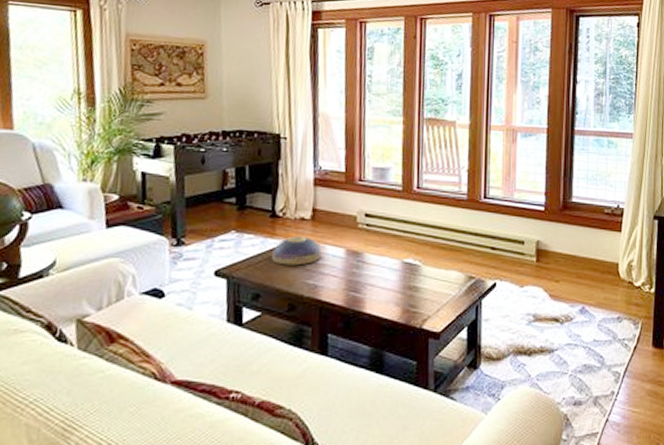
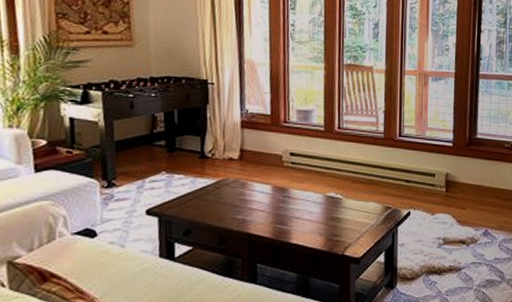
decorative bowl: present [271,236,322,266] -> none [201,175,250,203]

